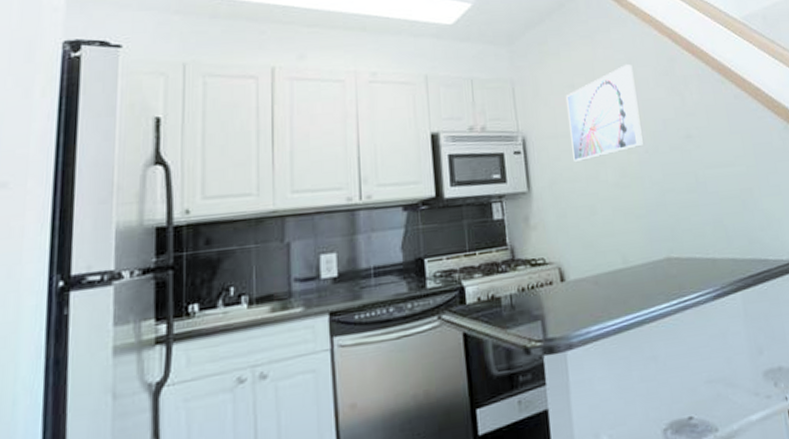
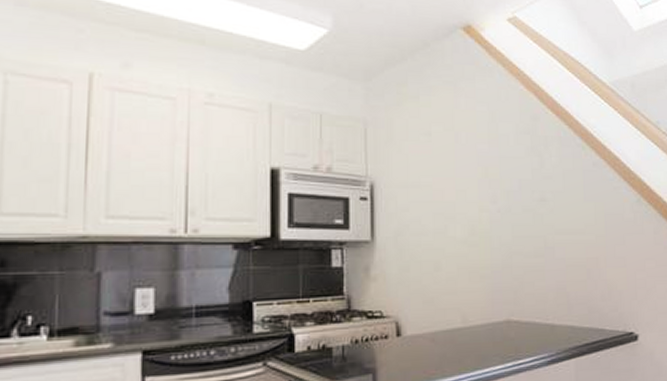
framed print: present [565,64,643,162] -> none [420,118,496,214]

